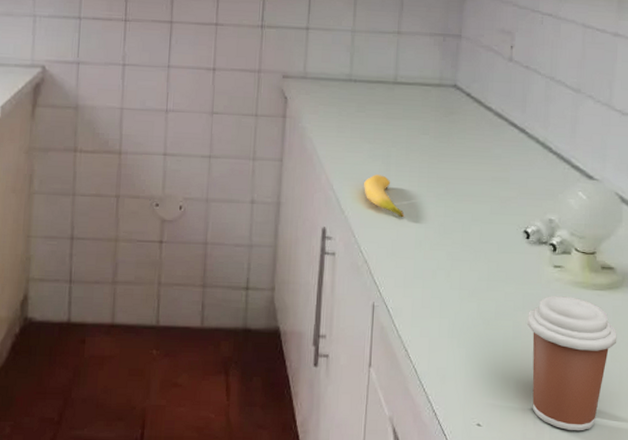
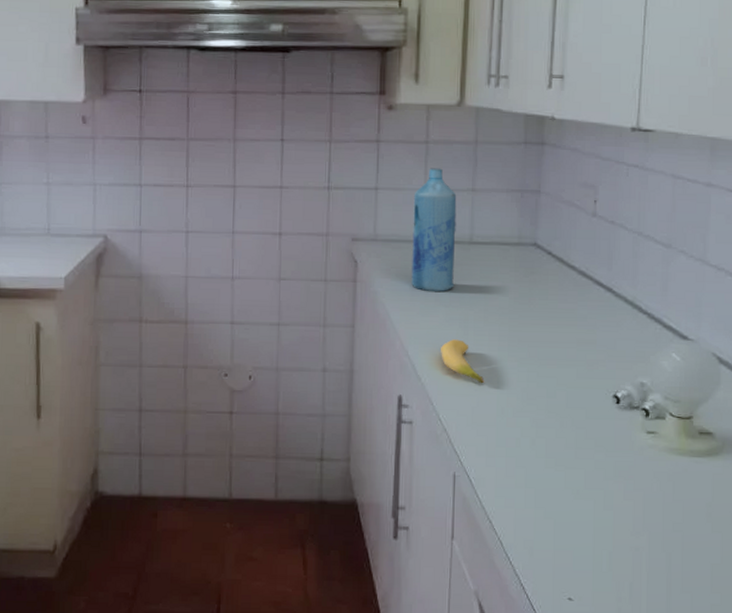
bottle: none [338,10,383,130] -> present [411,168,457,292]
coffee cup: present [527,295,617,431] -> none [620,462,718,606]

